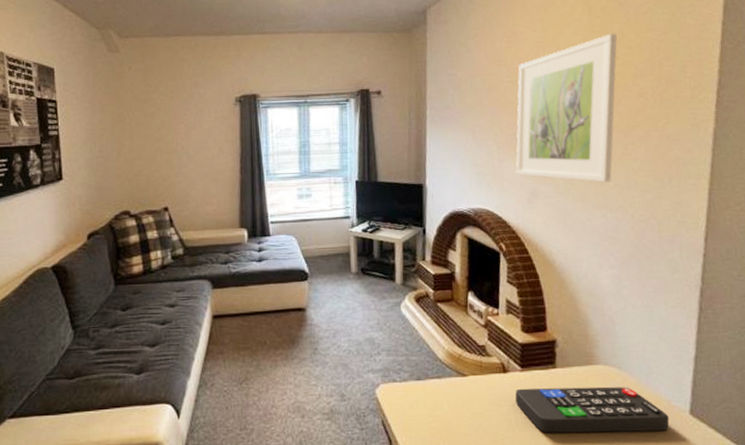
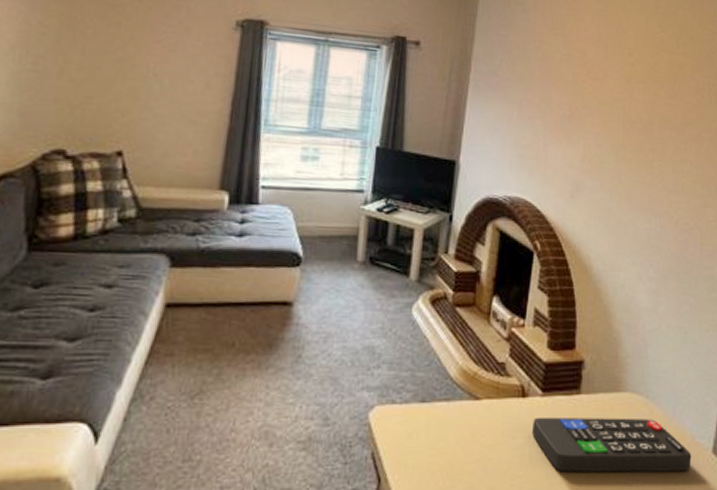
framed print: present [516,33,617,183] -> none [561,18,680,184]

